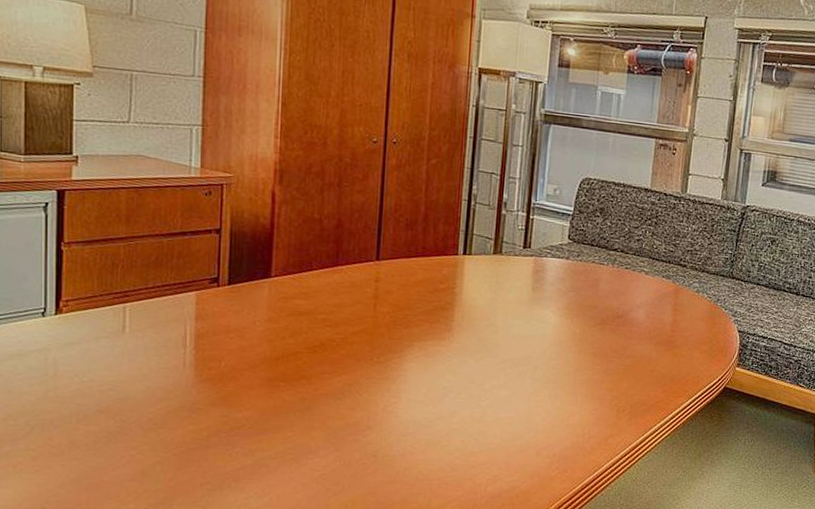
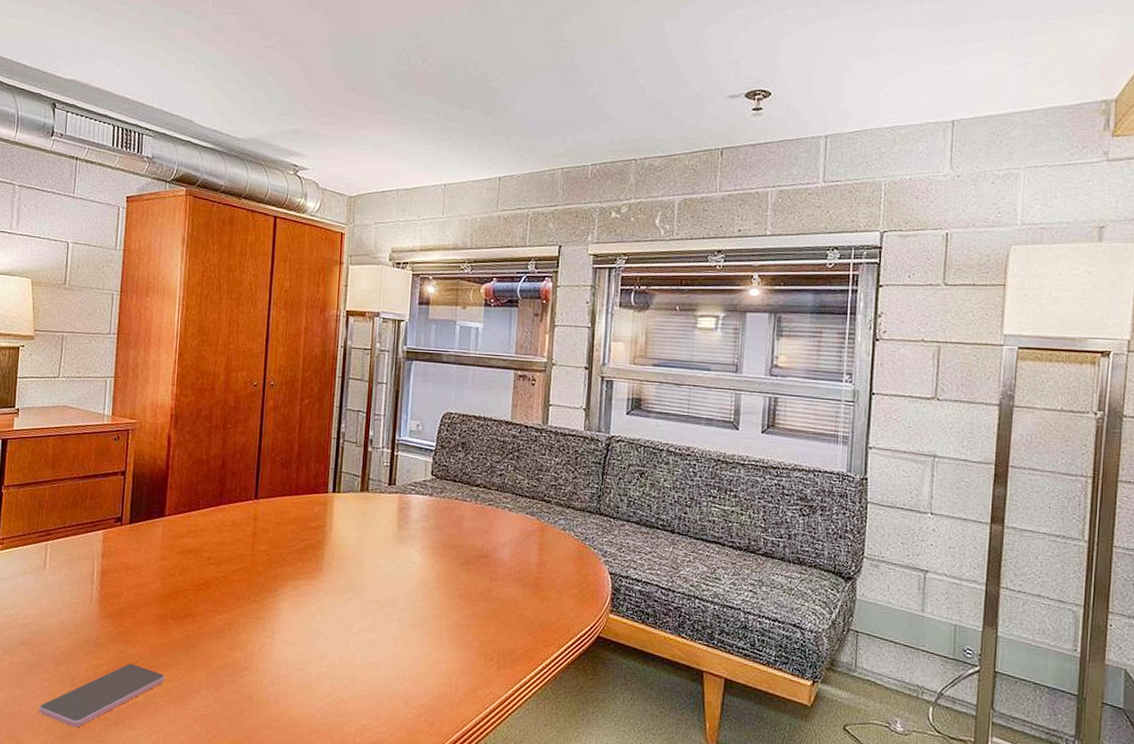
smartphone: none [126,428,277,494] -> present [39,664,165,728]

